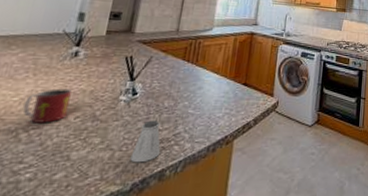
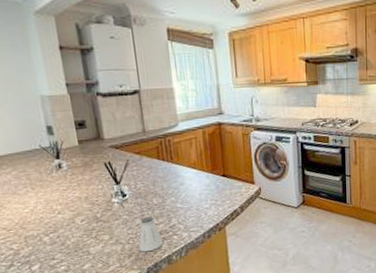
mug: present [23,88,72,123] -> none [35,197,73,229]

